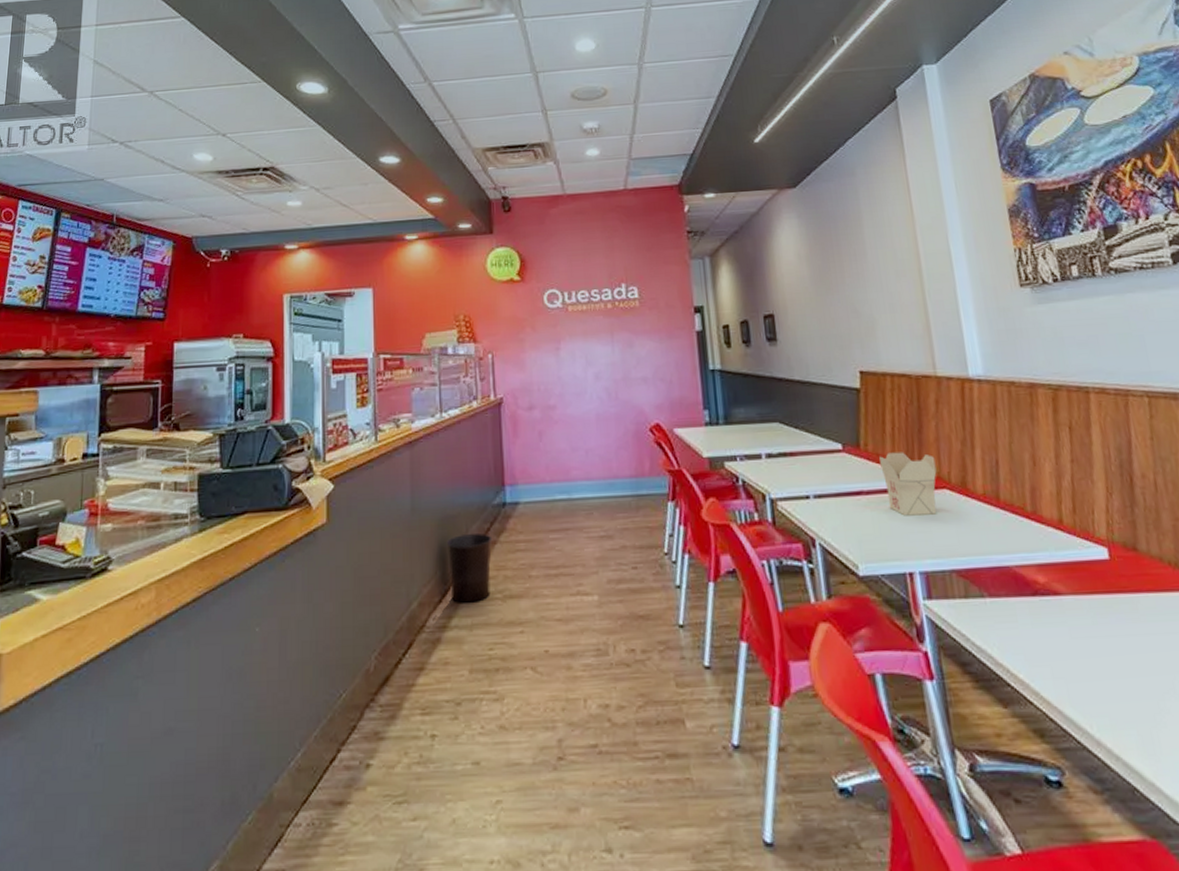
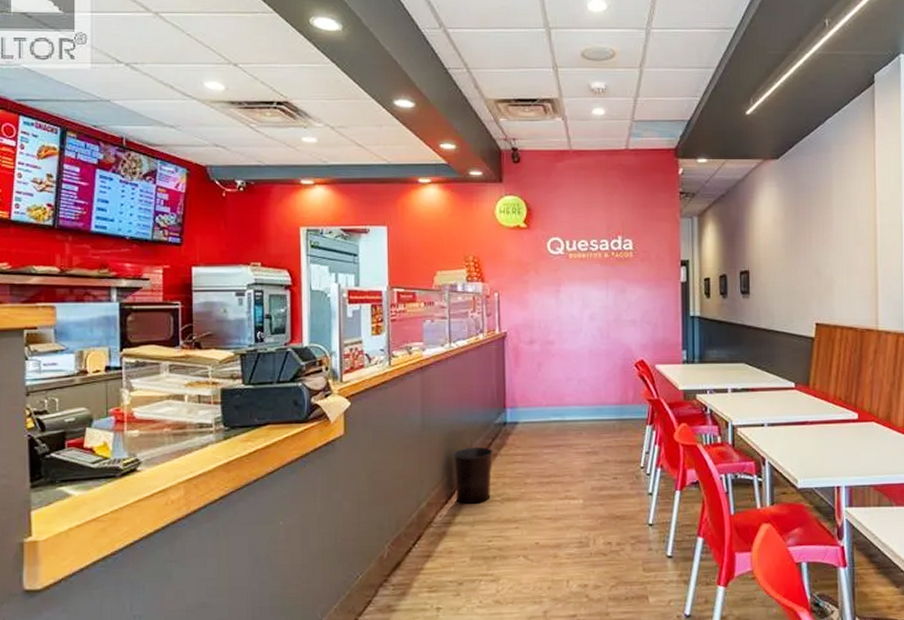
takeout container: present [879,452,937,516] -> none [824,391,868,442]

